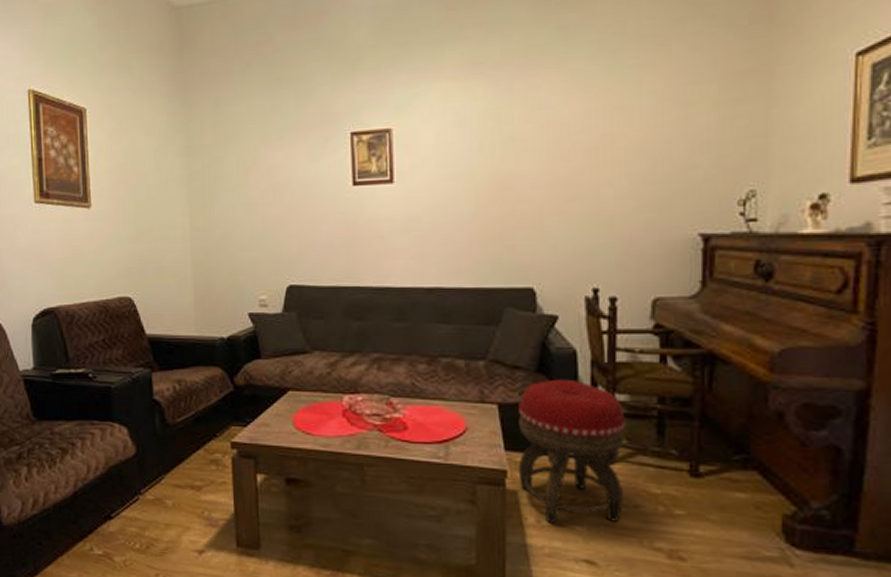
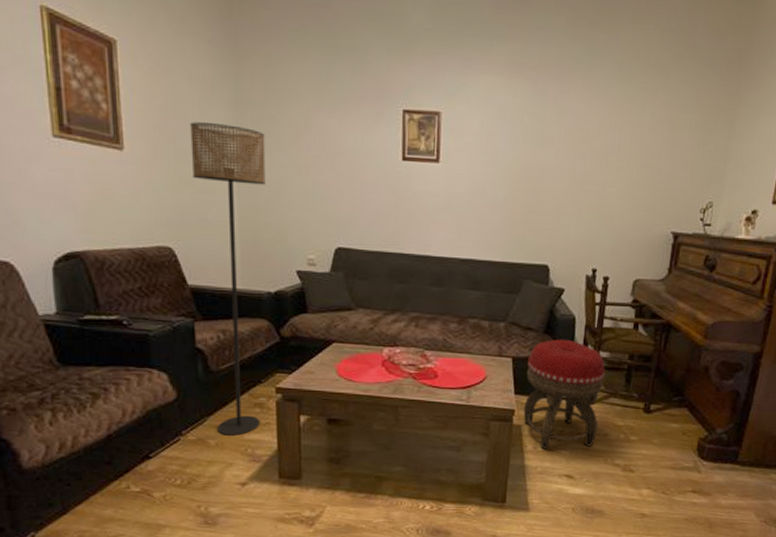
floor lamp: none [147,171,216,496] -> present [190,122,266,436]

